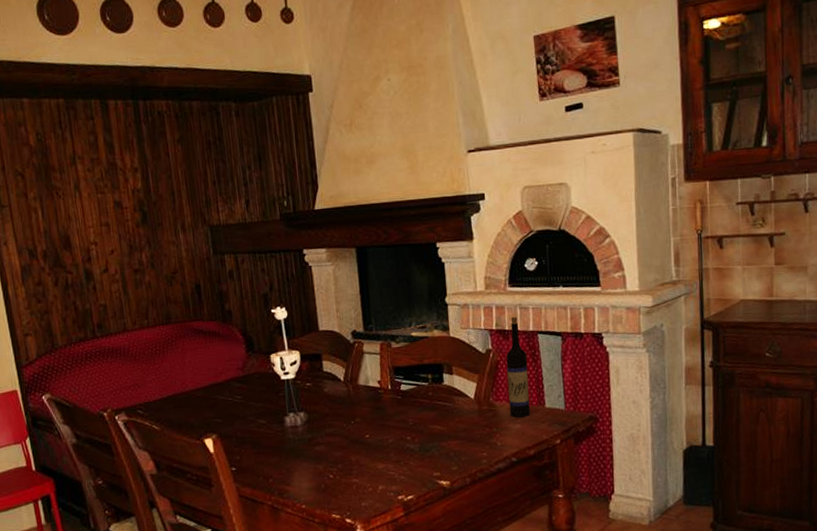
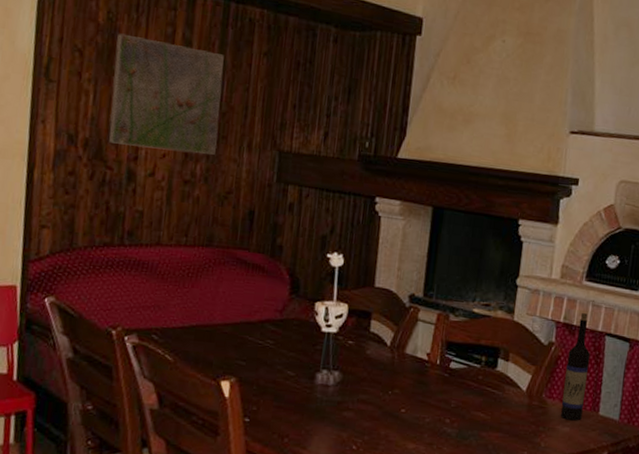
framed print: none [49,149,156,250] -> present [108,33,224,155]

